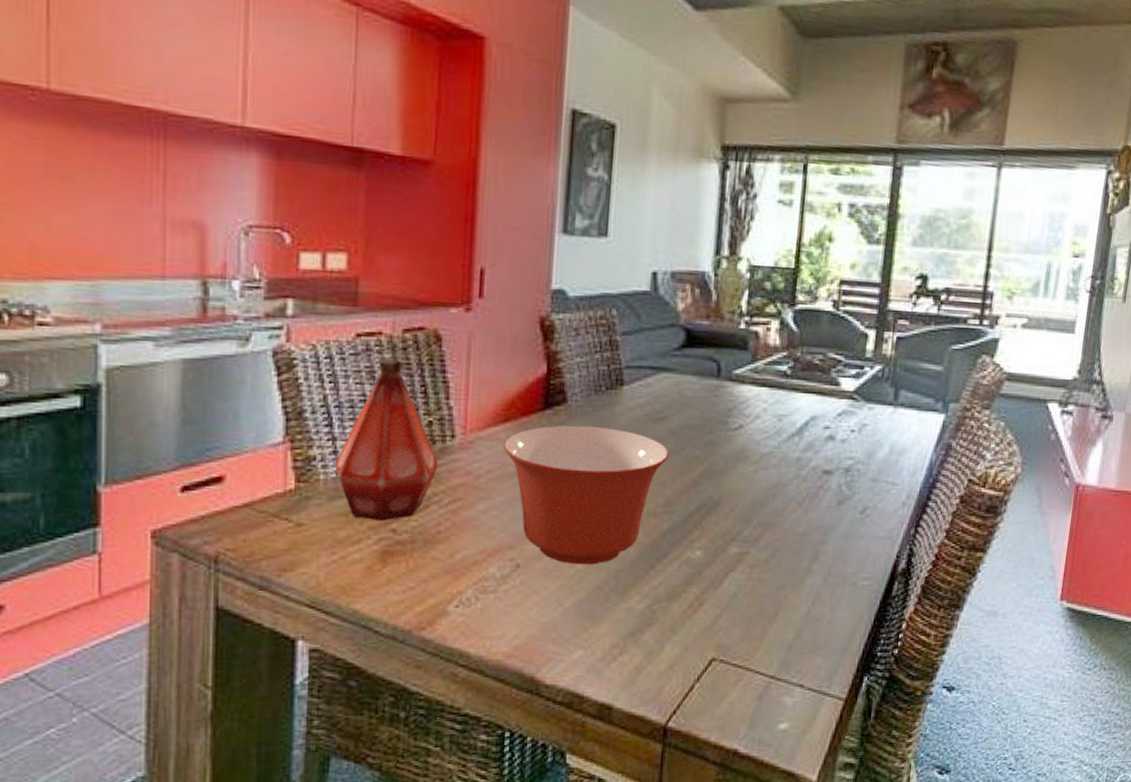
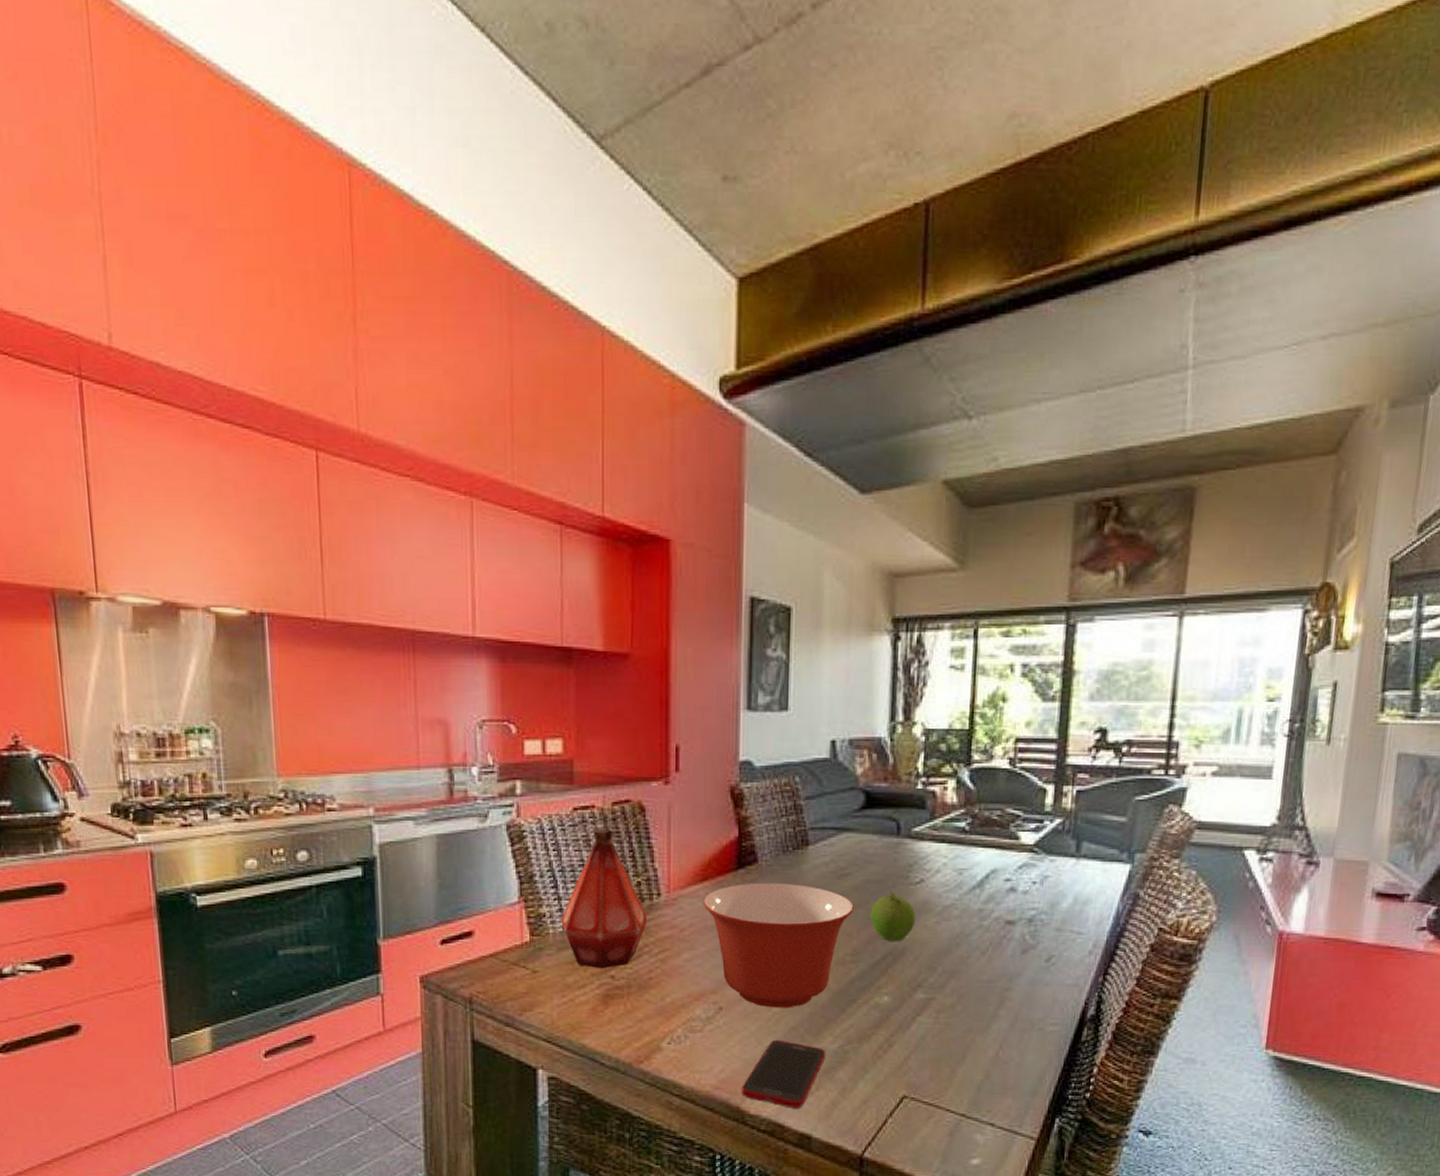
cell phone: none [537,600,633,676] -> present [741,1039,826,1109]
fruit: none [685,437,733,492] -> present [870,891,916,942]

